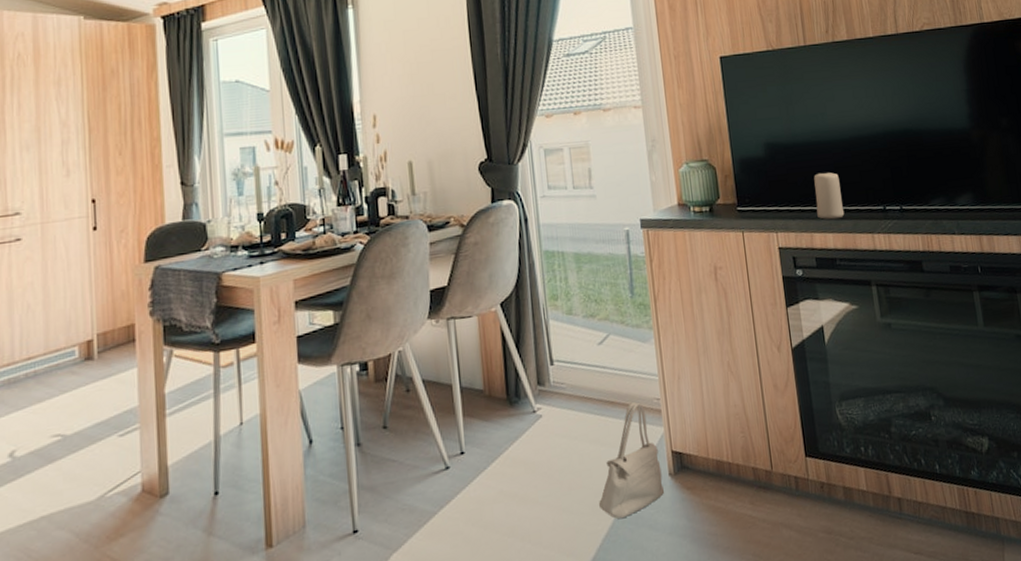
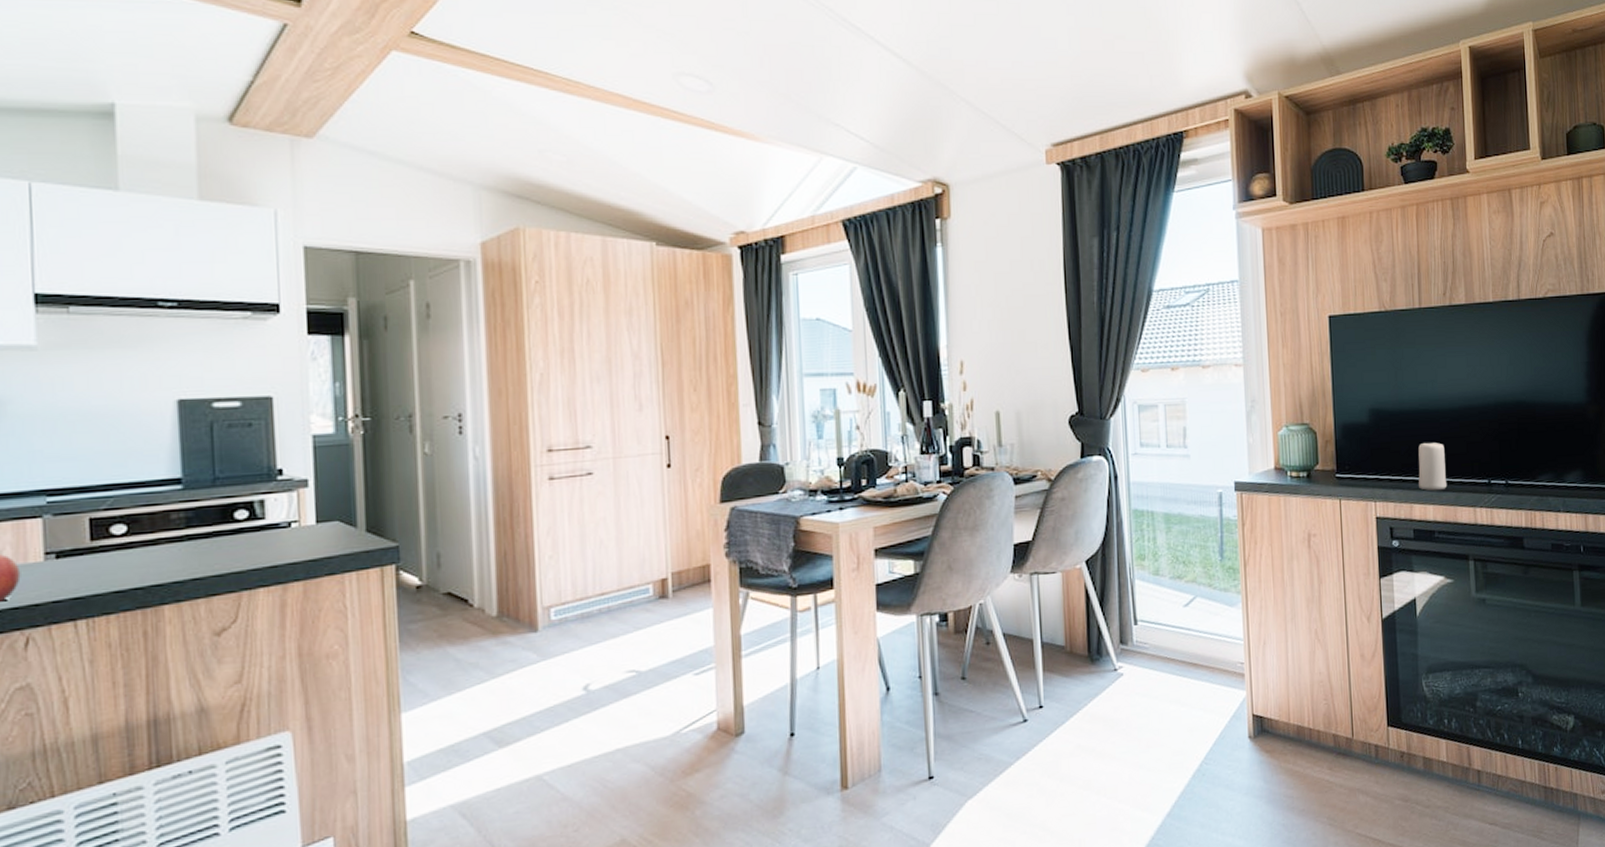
handbag: present [599,402,664,520] -> none [1177,665,1242,778]

